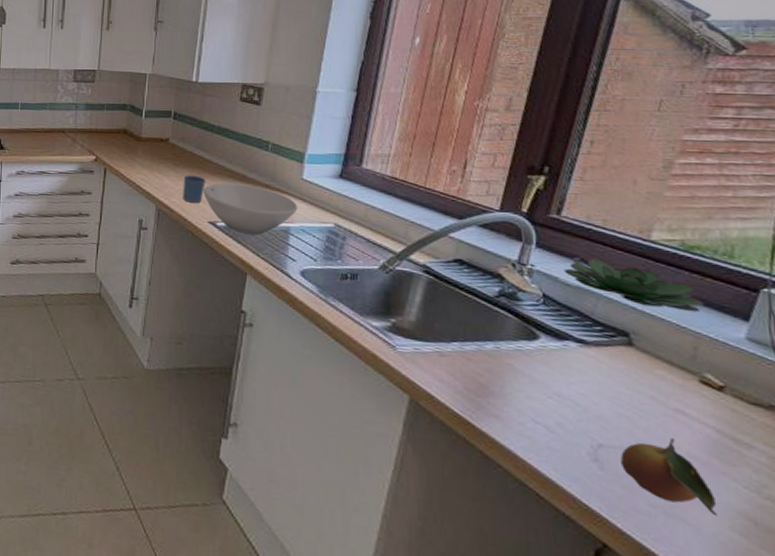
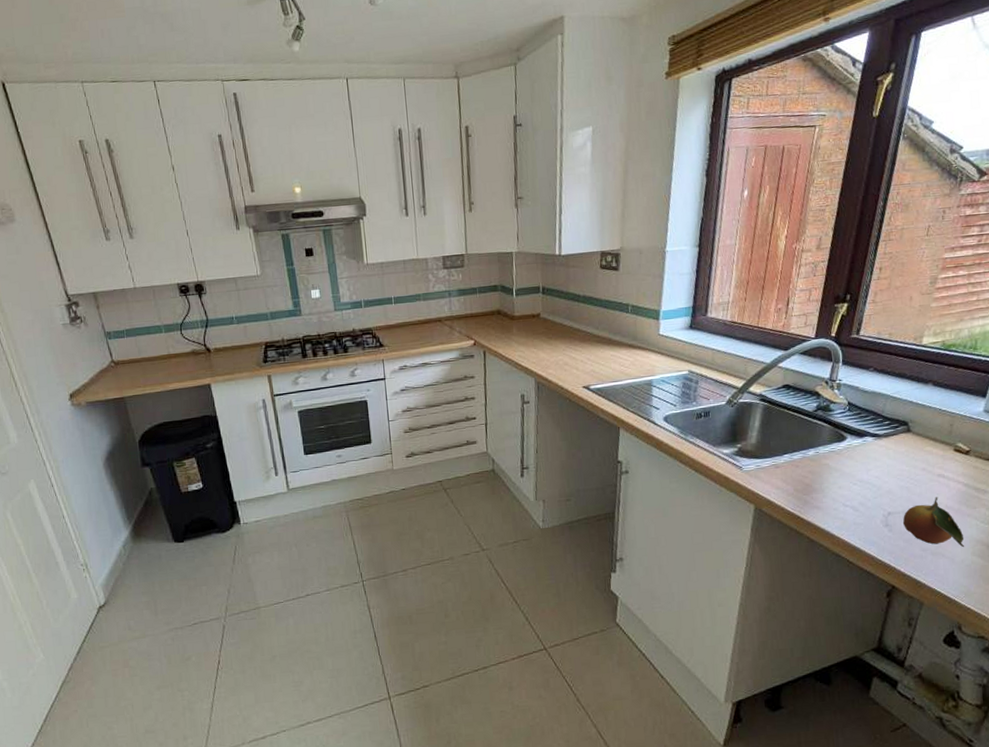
mug: present [183,175,206,203] -> none [557,345,577,372]
bowl: present [203,183,298,235] -> none [575,347,658,393]
succulent plant: present [564,257,705,313] -> none [863,365,958,399]

